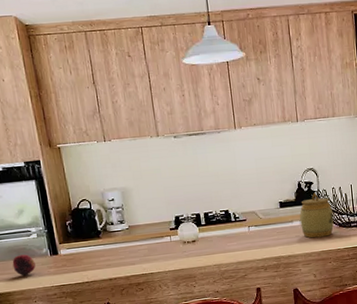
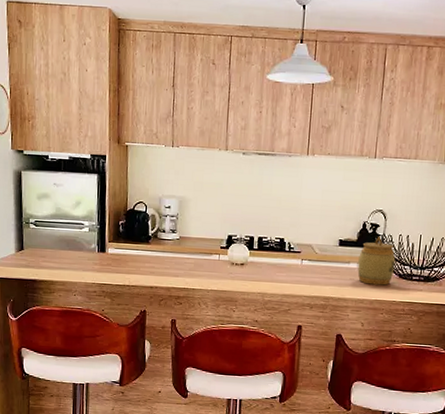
fruit: present [12,254,36,276] -> none [60,246,82,268]

